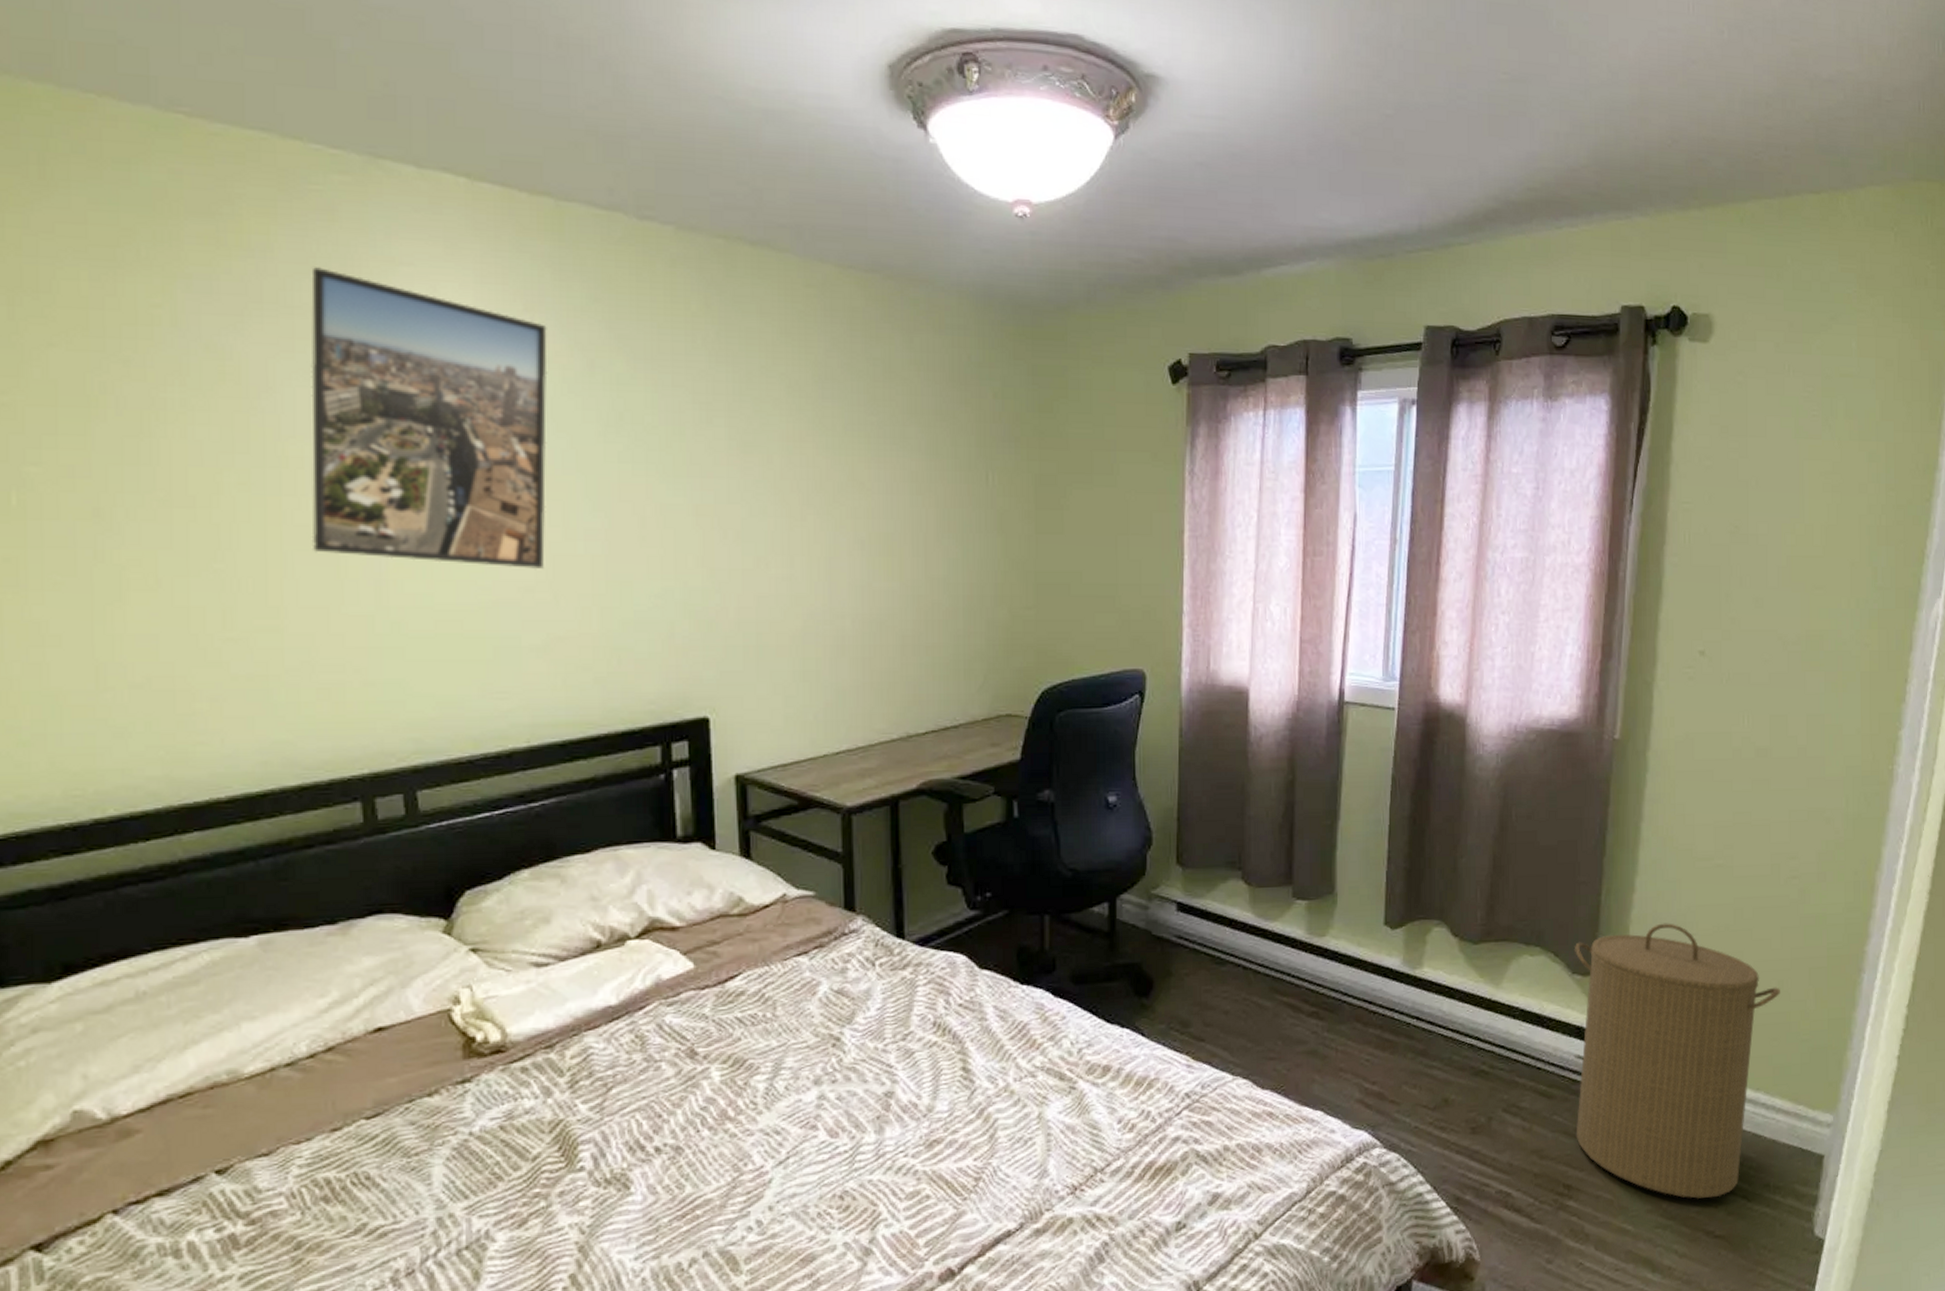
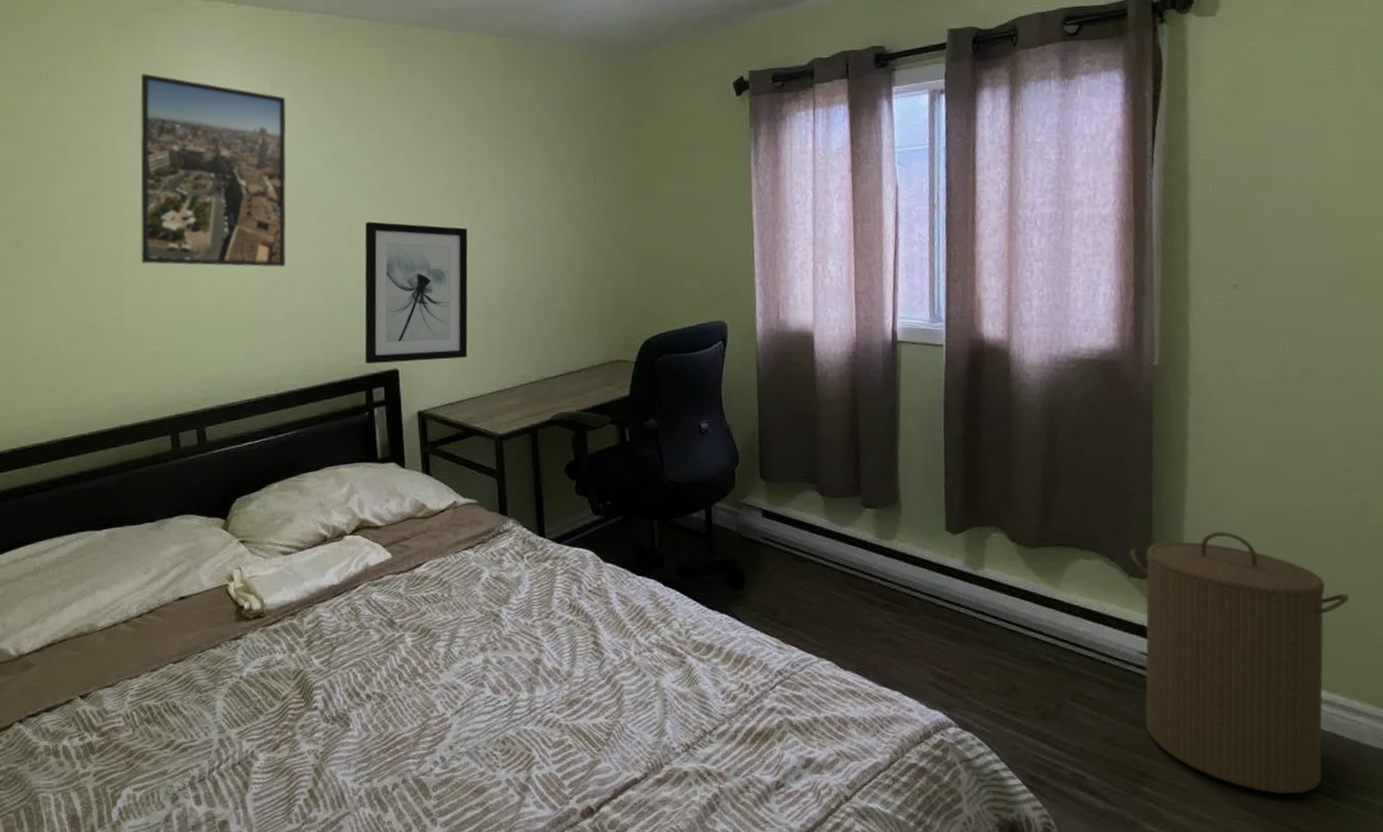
wall art: none [660,513,812,710] -> present [365,221,468,364]

